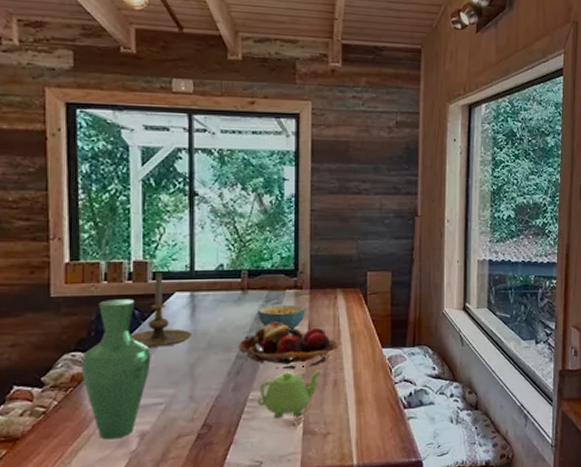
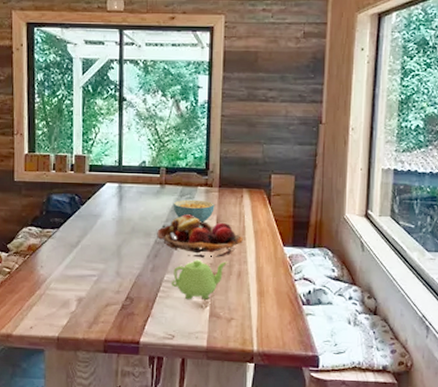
vase: present [81,299,151,440] -> none [35,186,87,300]
candle holder: present [130,273,193,348] -> none [72,166,120,229]

